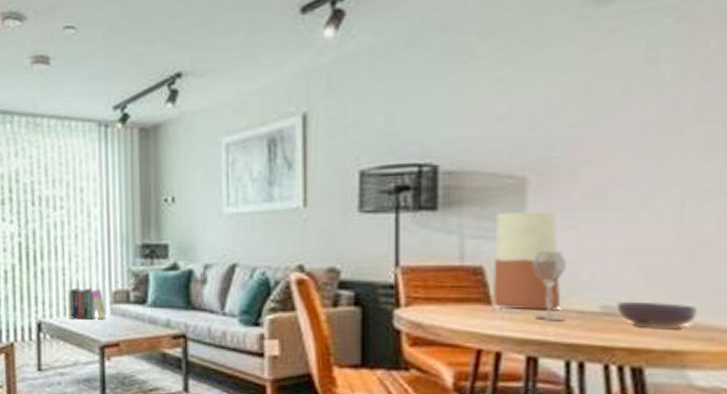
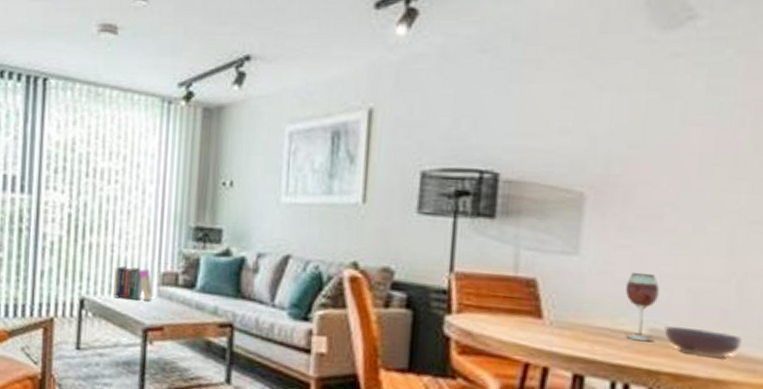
vase: present [493,211,561,309] -> none [543,226,611,329]
wineglass: present [532,251,566,322] -> none [583,268,618,341]
wineglass: none [575,251,610,319] -> present [625,272,660,343]

